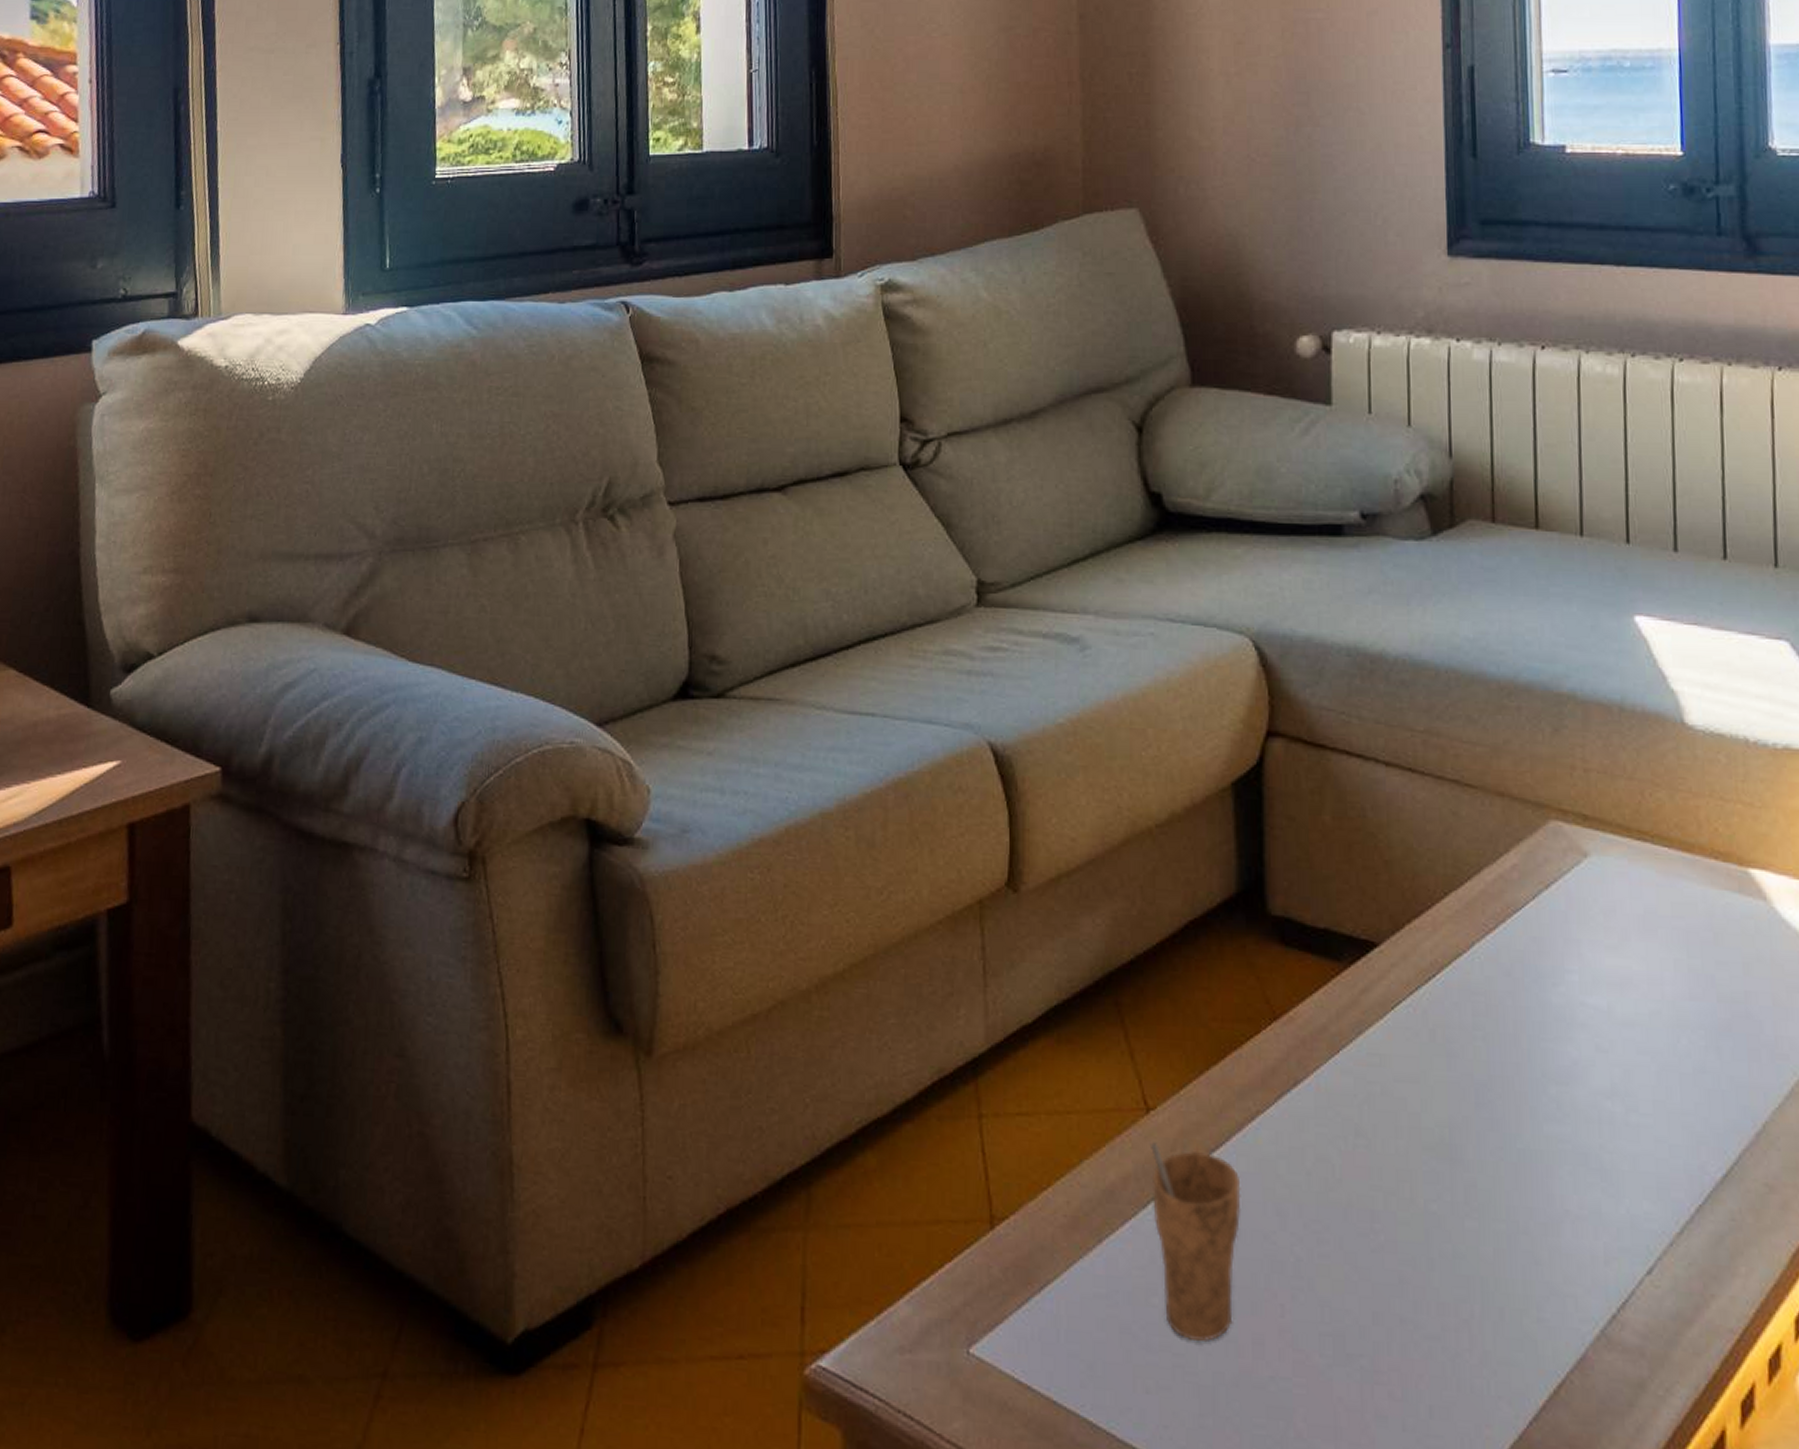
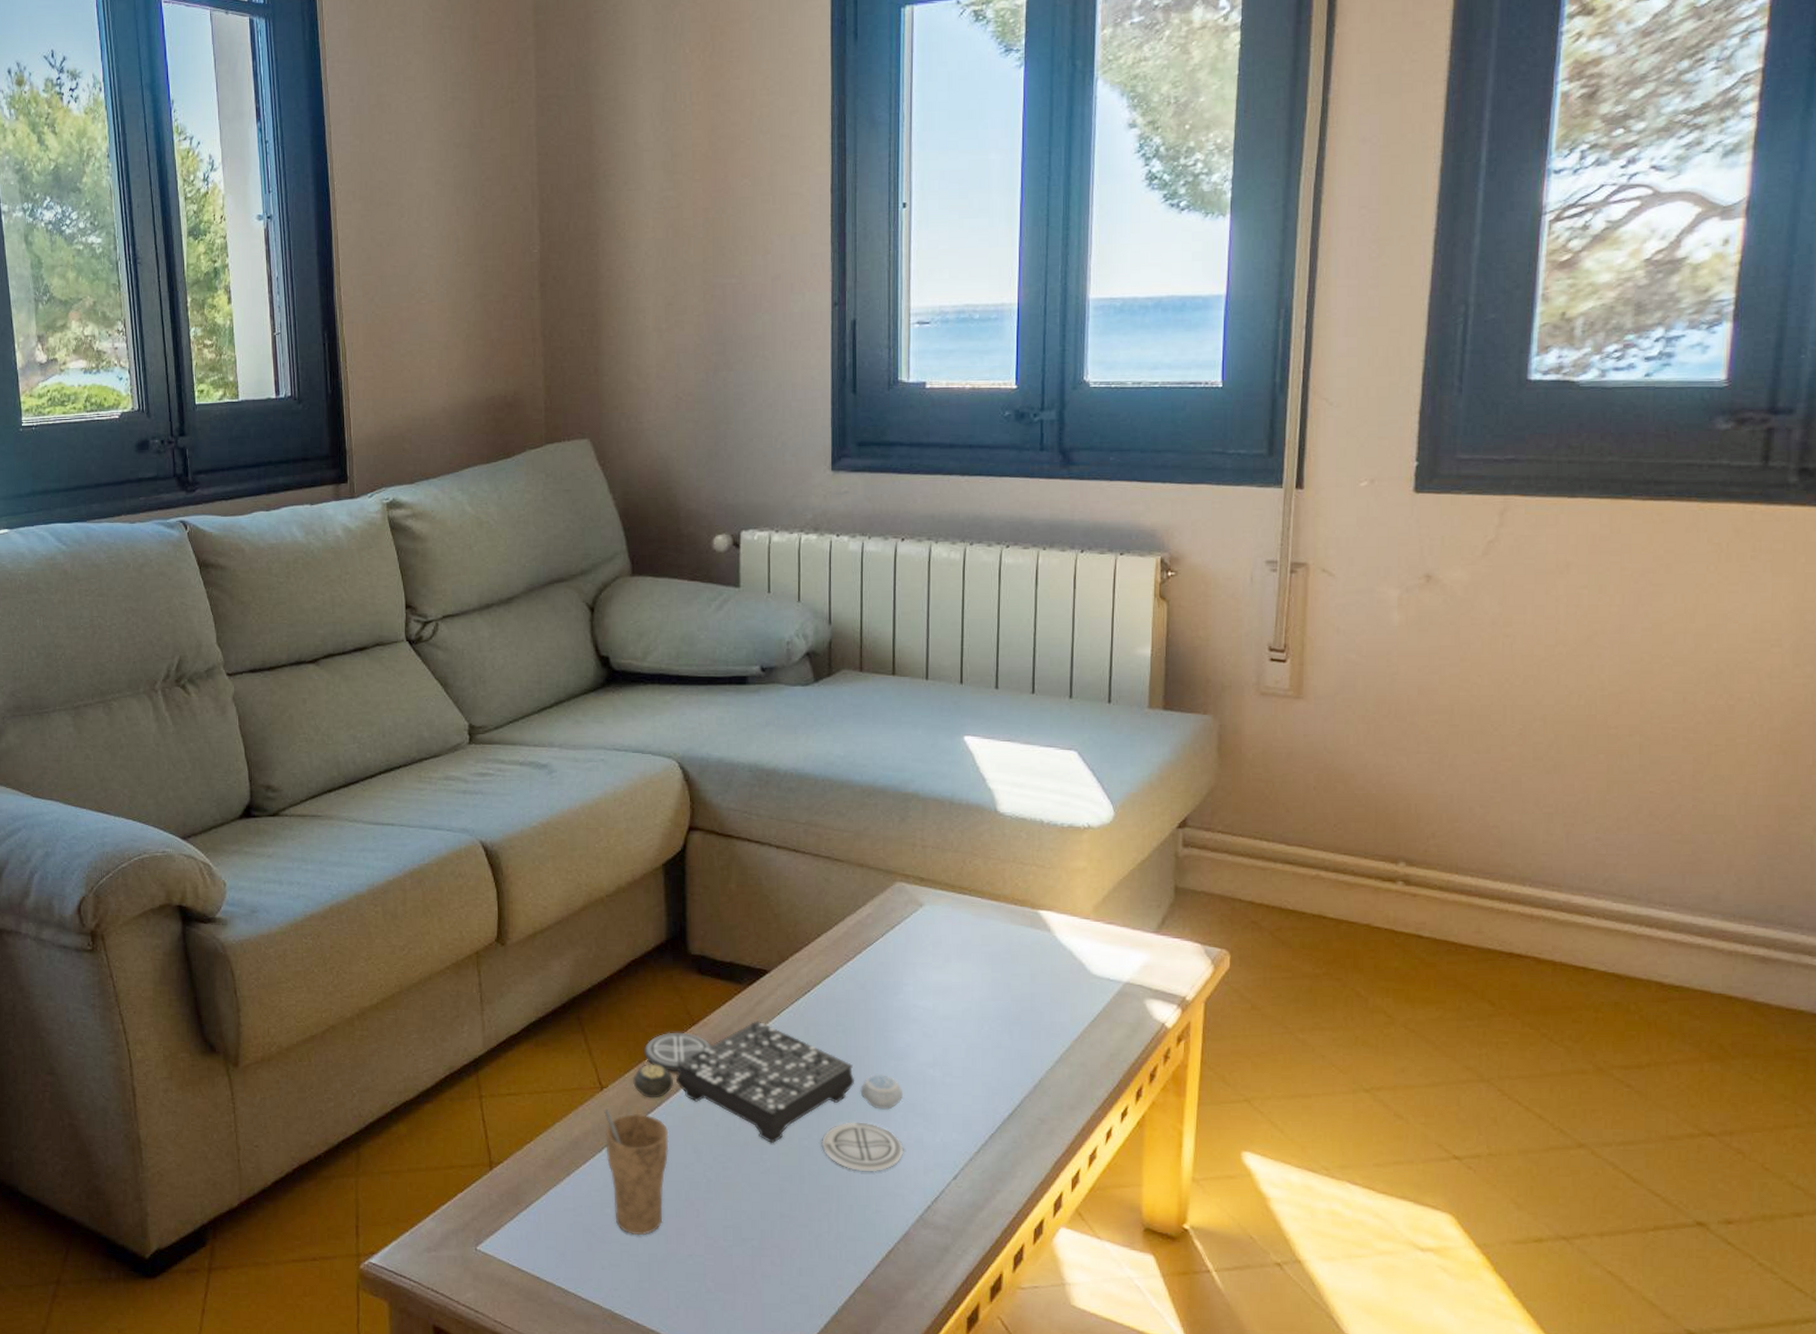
board game: none [1191,1017,1573,1258] -> present [633,1021,903,1172]

